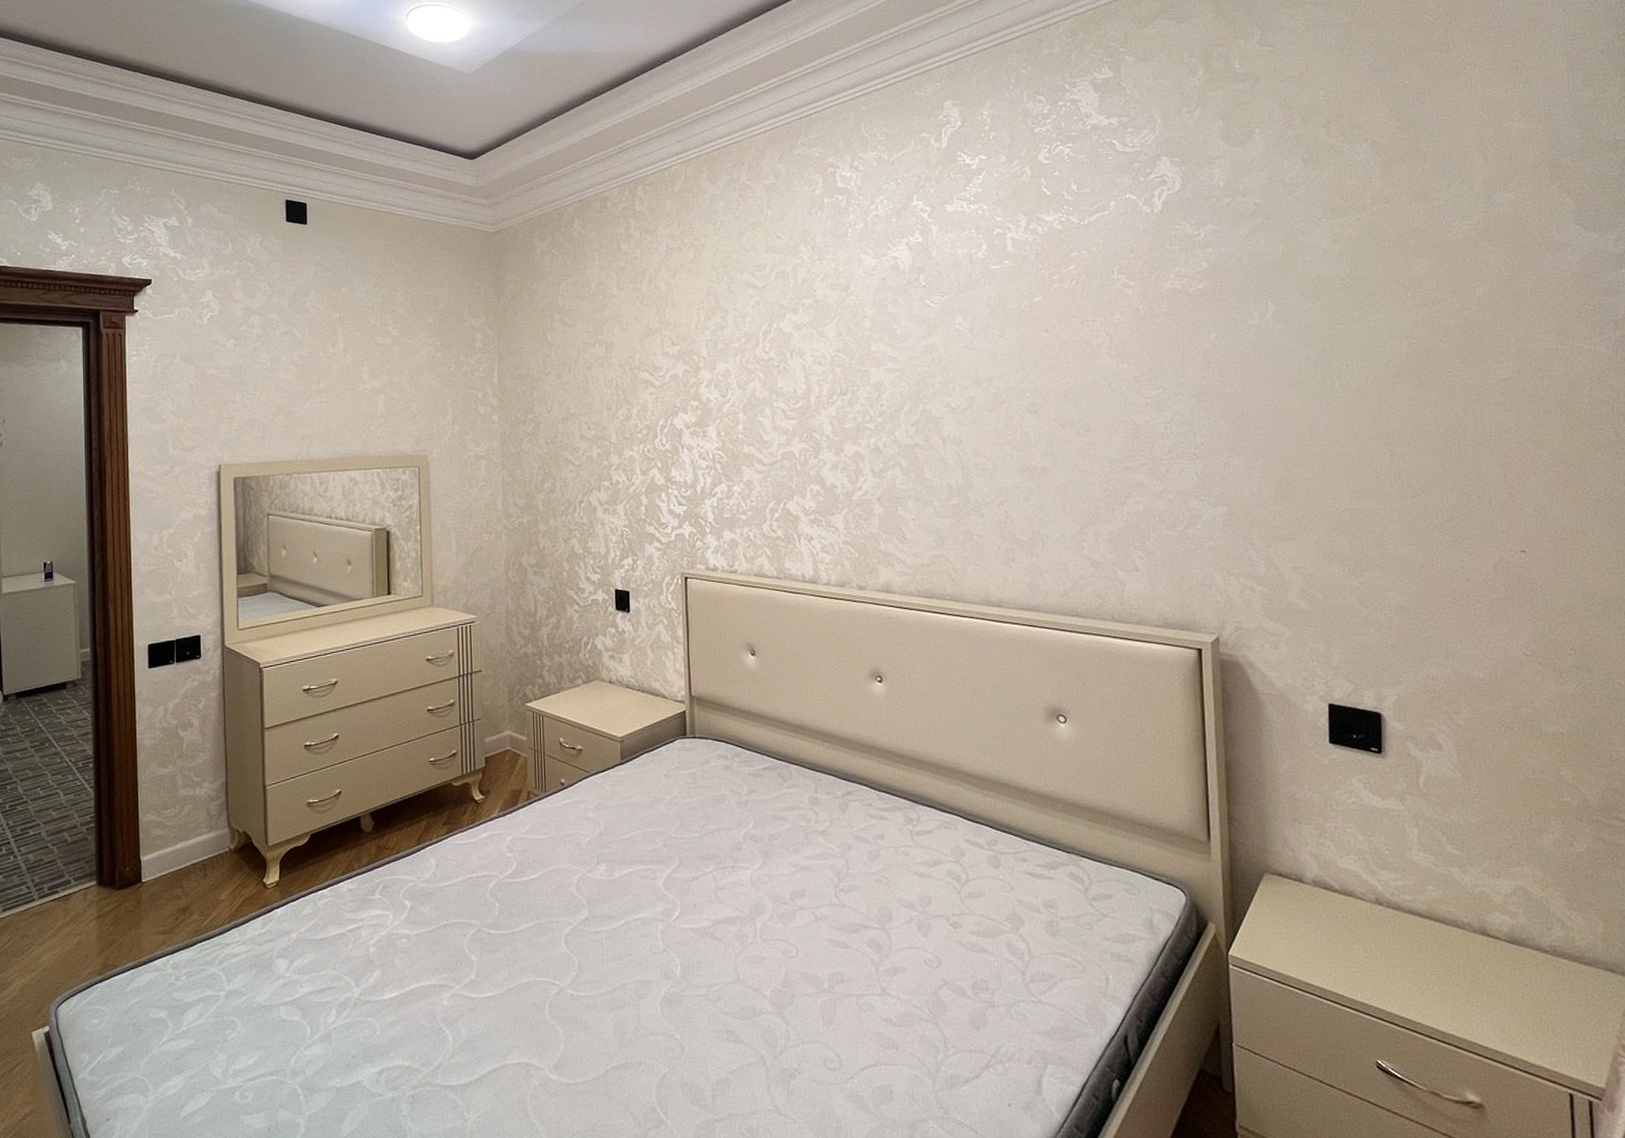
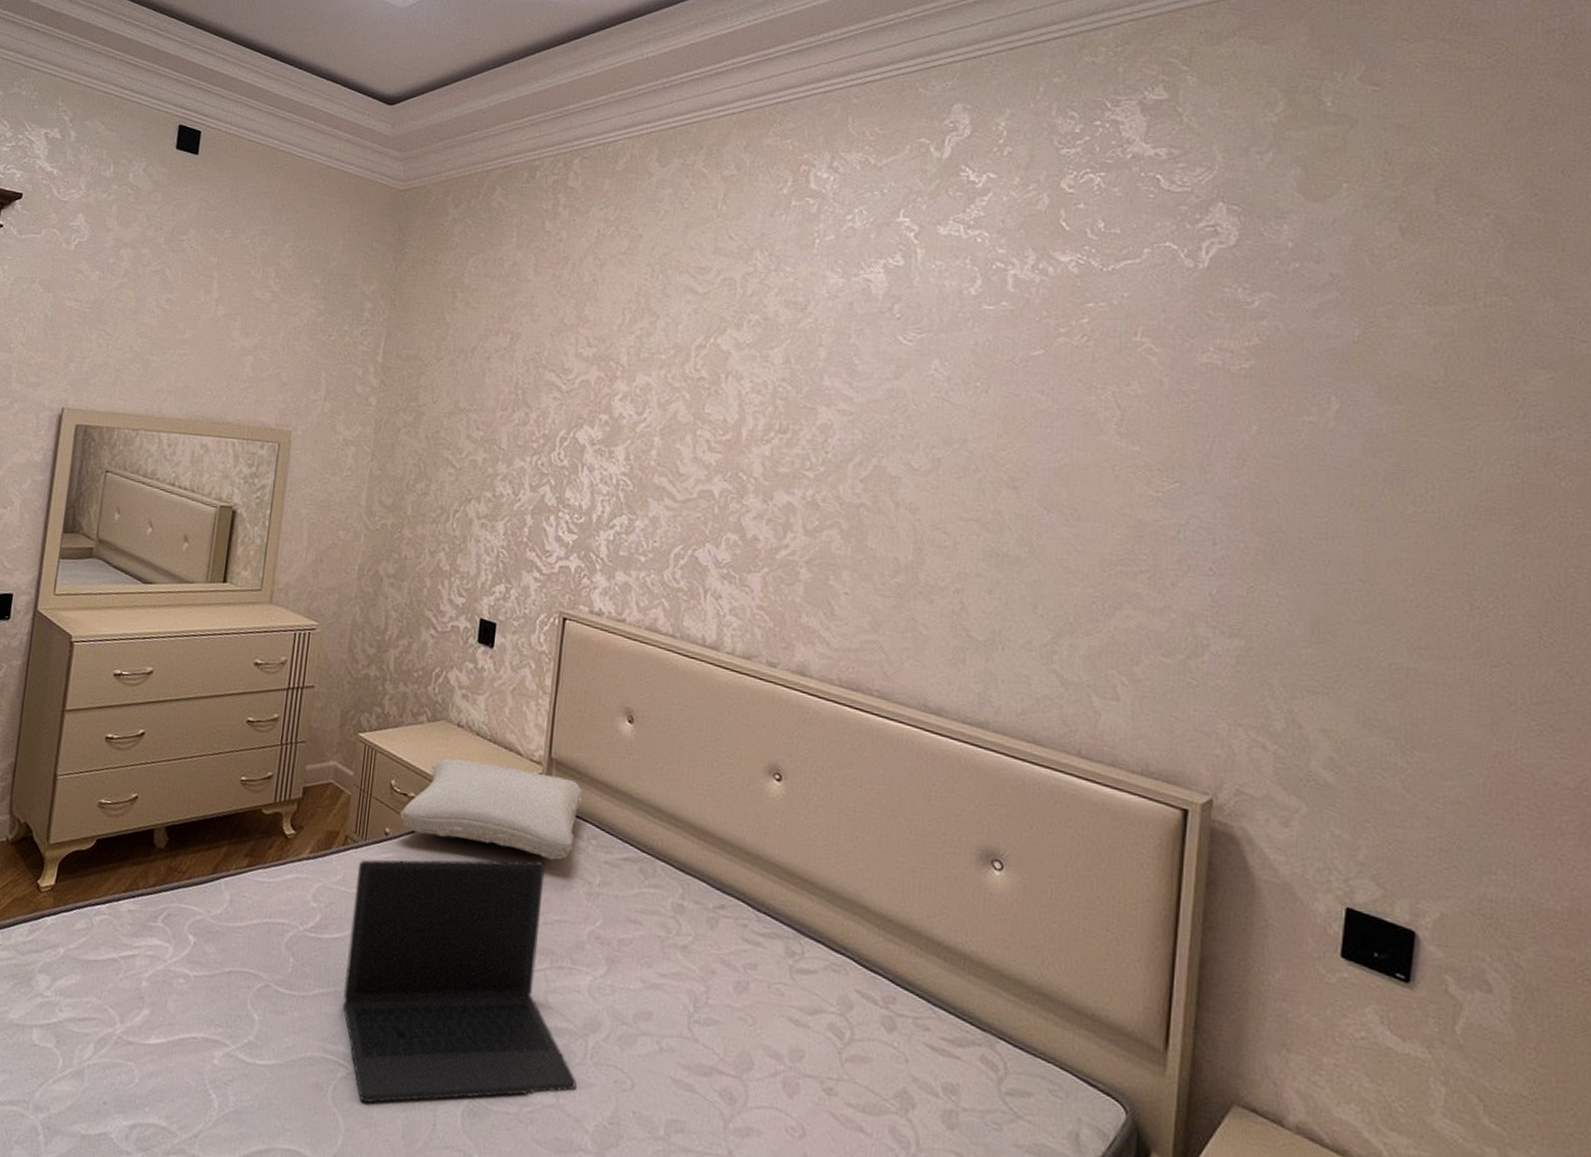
laptop: none [542,783,752,1012] -> present [342,859,577,1104]
pillow: none [571,709,723,780] -> present [400,758,583,861]

